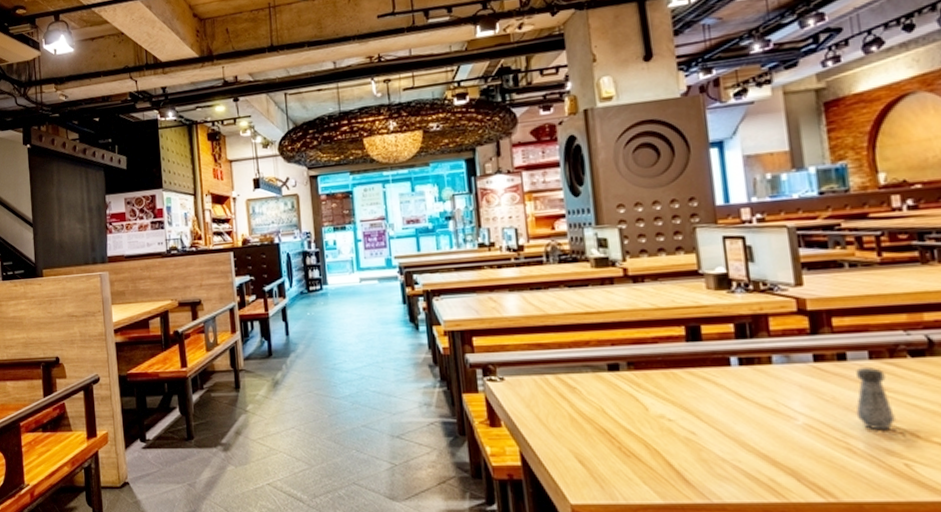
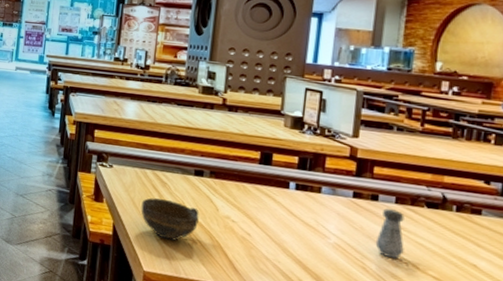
cup: none [549,408,627,459] -> present [141,197,199,241]

